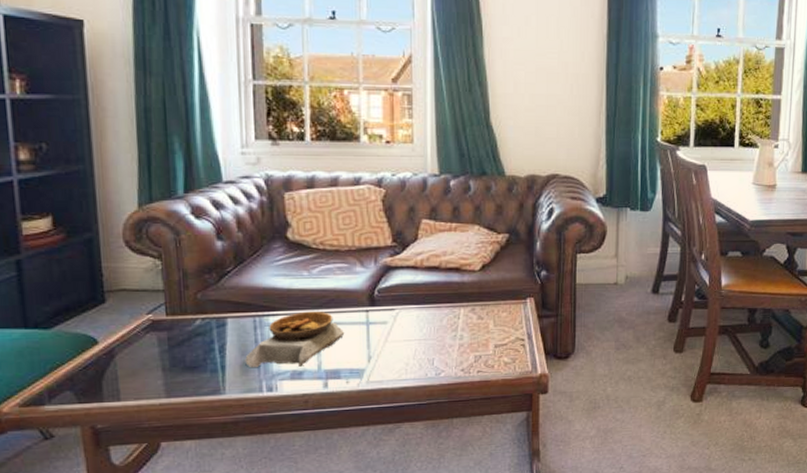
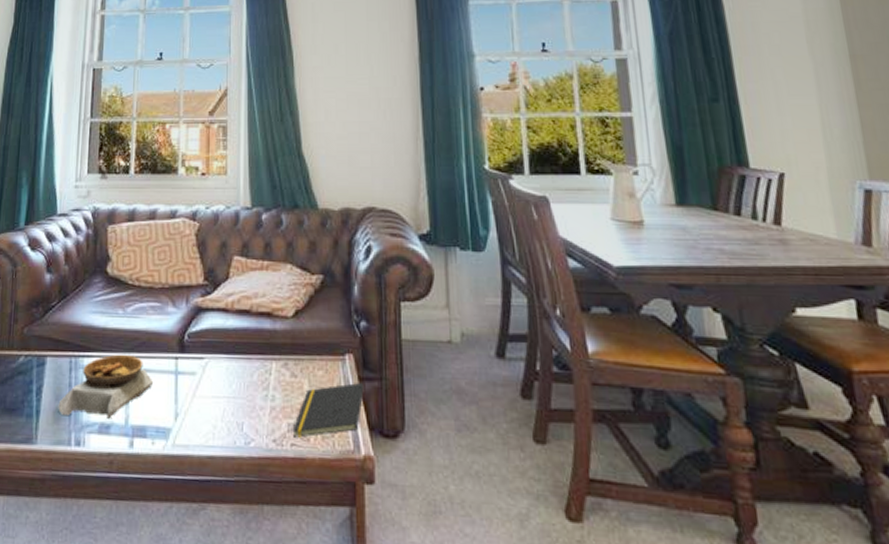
notepad: none [479,319,542,366] -> present [292,382,364,438]

